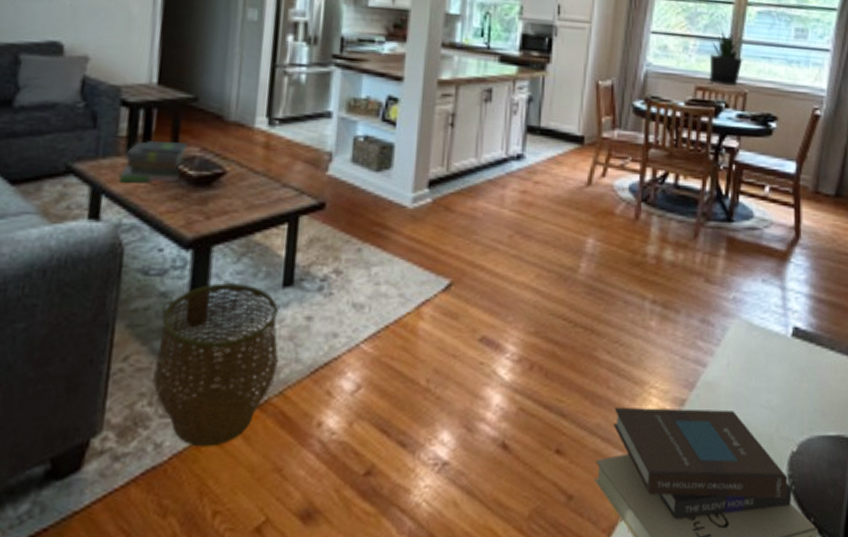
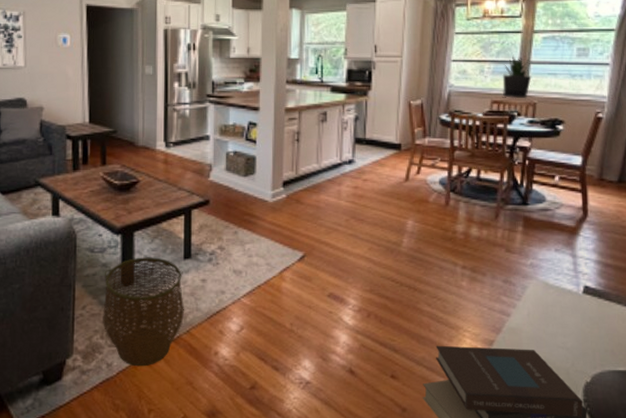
books: present [118,141,188,184] -> none [69,162,113,191]

